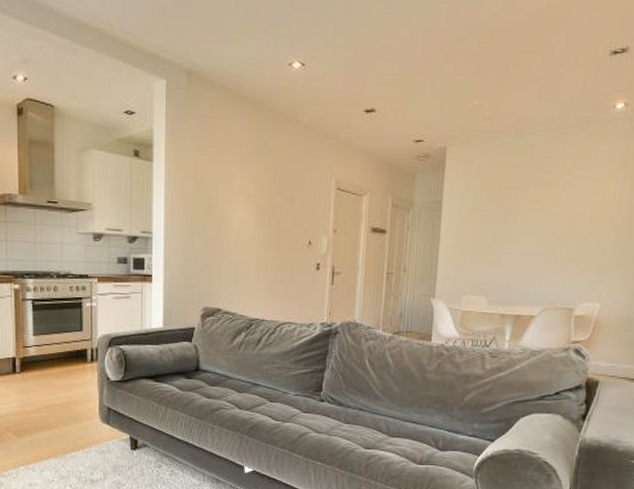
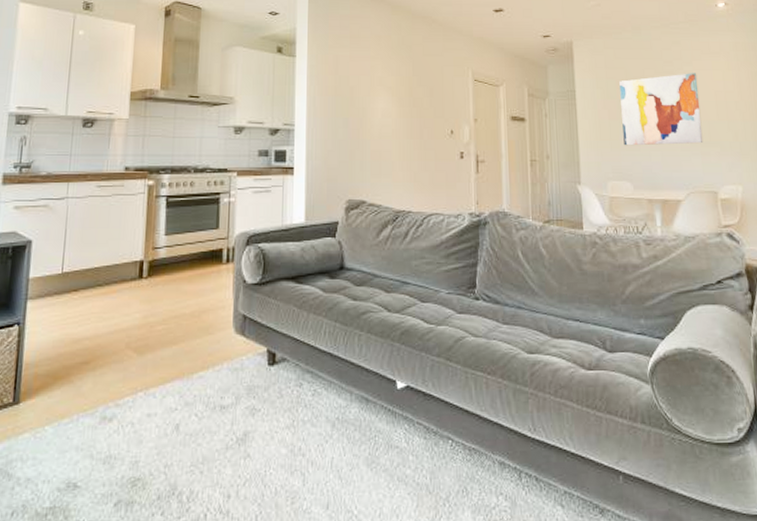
wall art: none [485,184,577,261] -> present [619,73,704,146]

